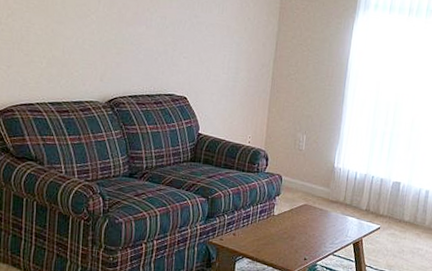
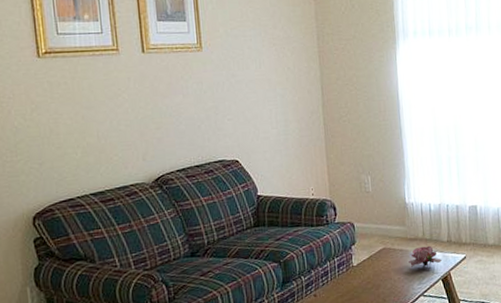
flower: none [325,210,357,232] -> present [408,245,442,269]

